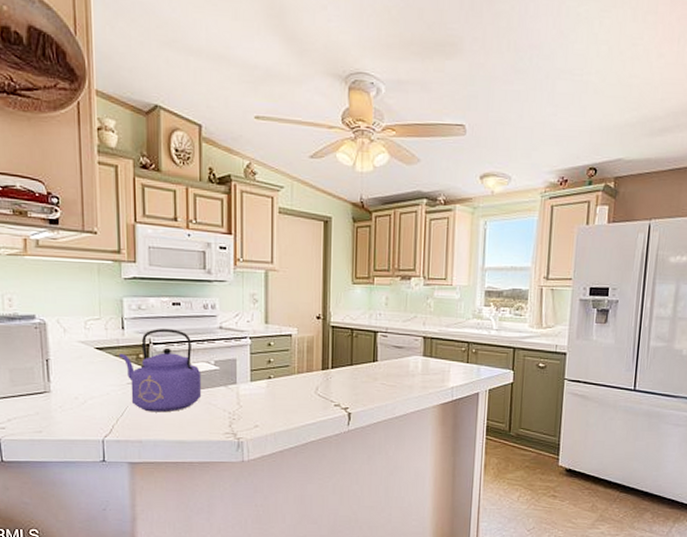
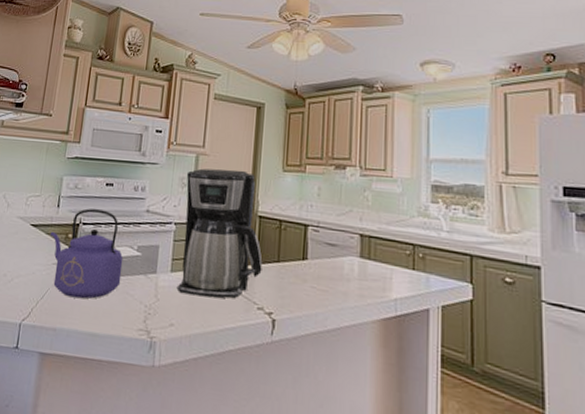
coffee maker: none [257,284,337,401] -> present [176,168,263,299]

